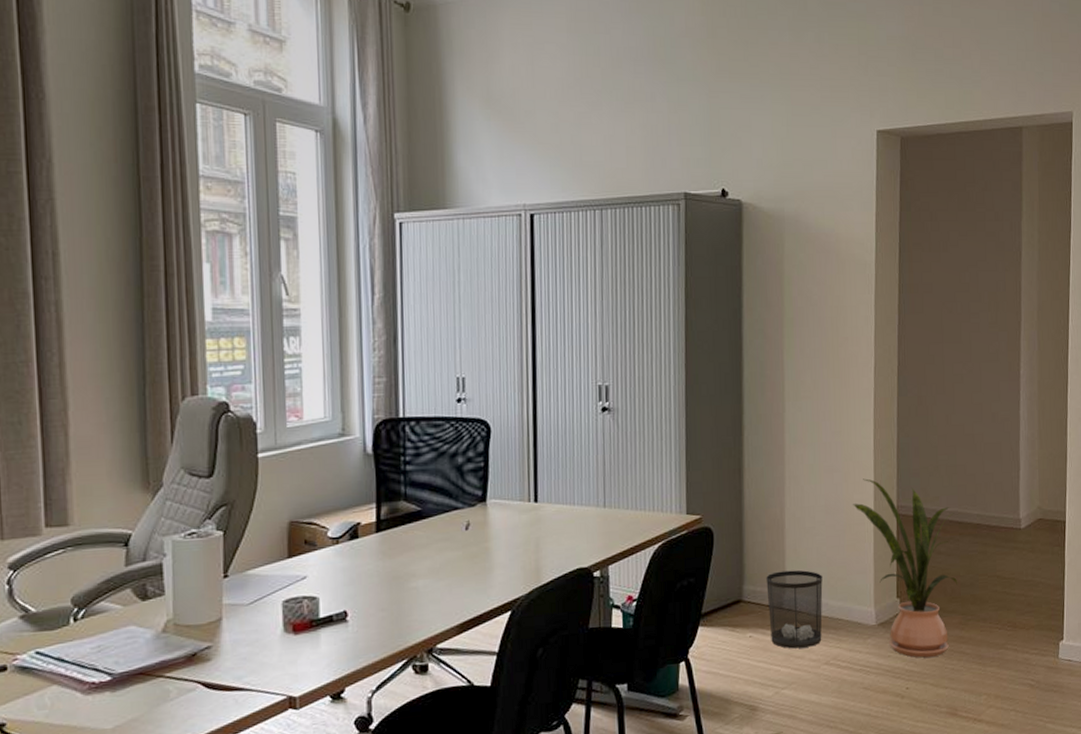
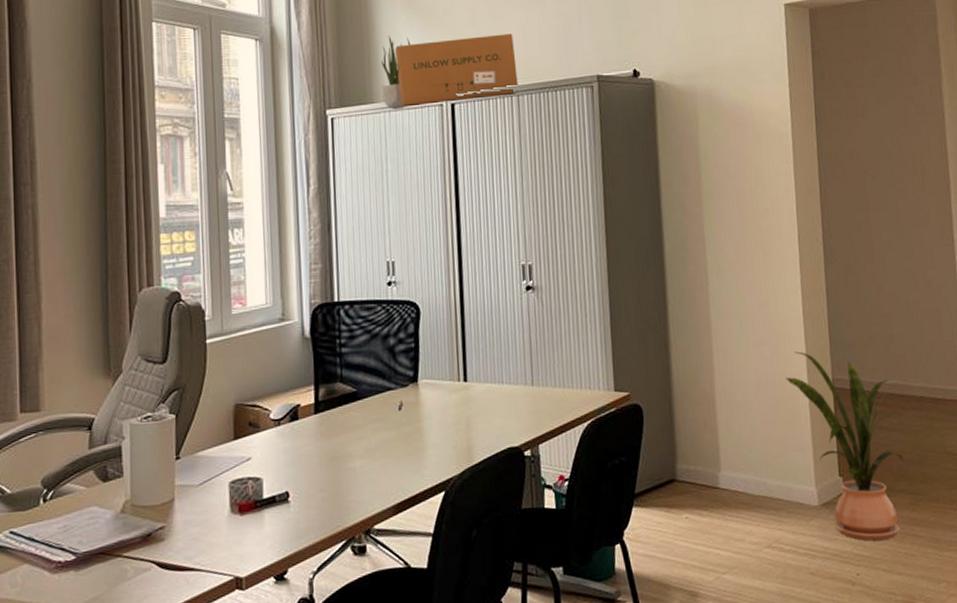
potted plant: none [456,136,489,216] -> present [382,36,411,109]
box: none [472,142,602,215] -> present [395,33,518,107]
waste bin: present [766,570,823,649] -> none [699,447,762,531]

